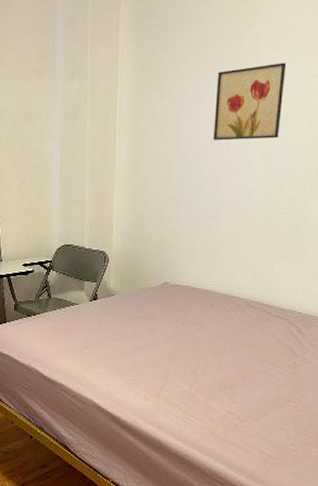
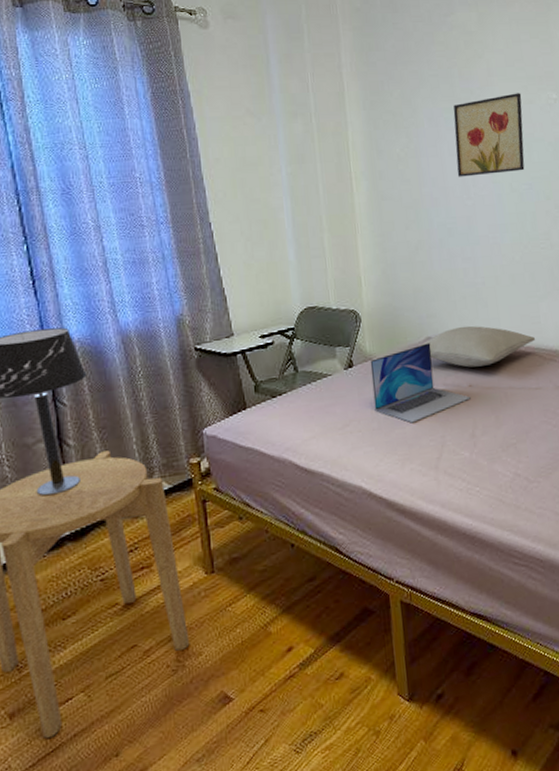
laptop: none [111,288,197,354] -> present [370,343,471,424]
pillow: none [158,276,266,314] -> present [420,325,536,368]

